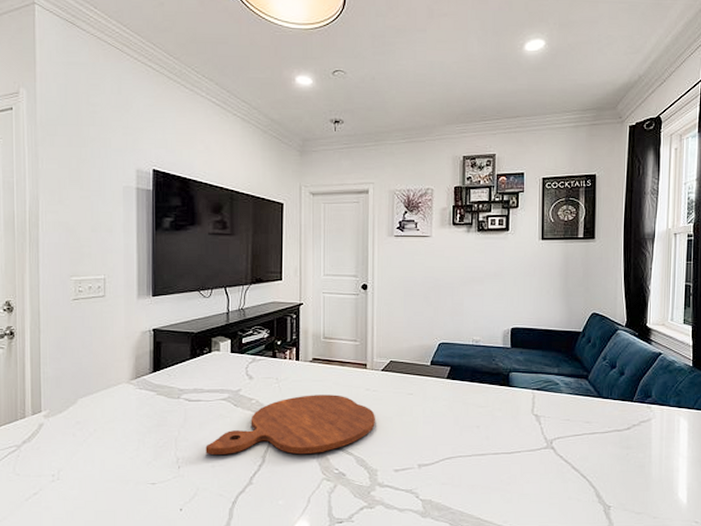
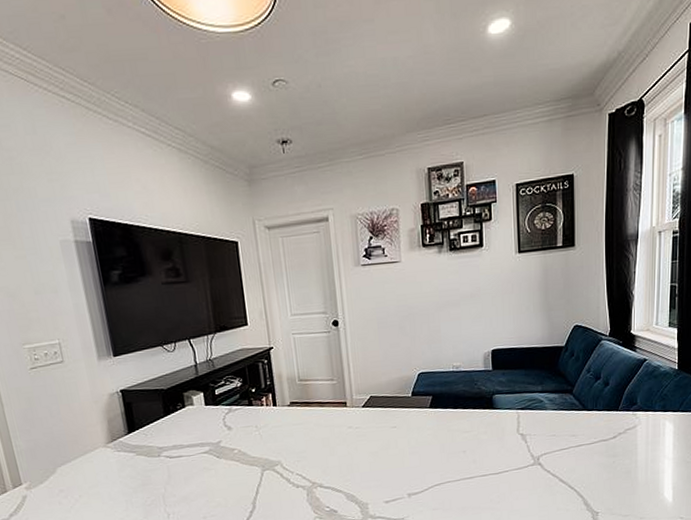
cutting board: present [205,394,375,455] -> none [194,435,361,507]

